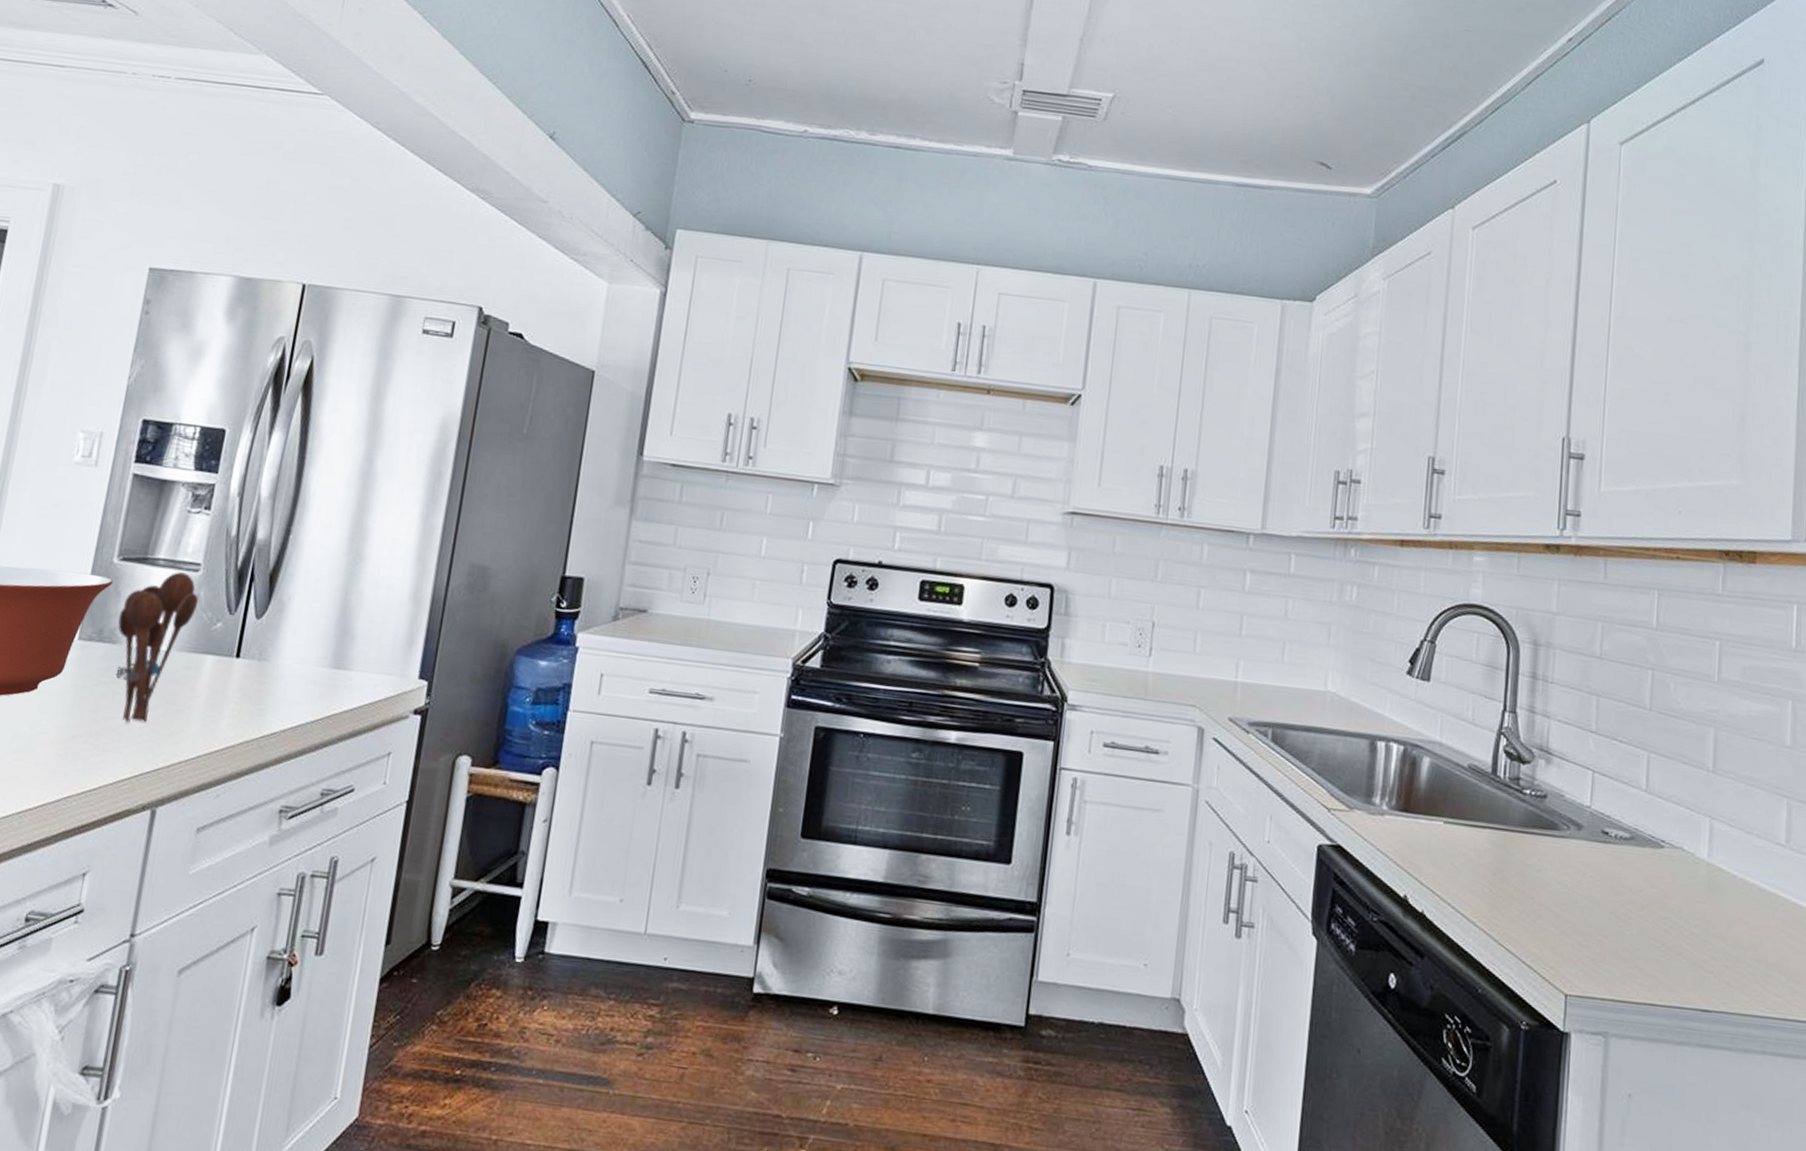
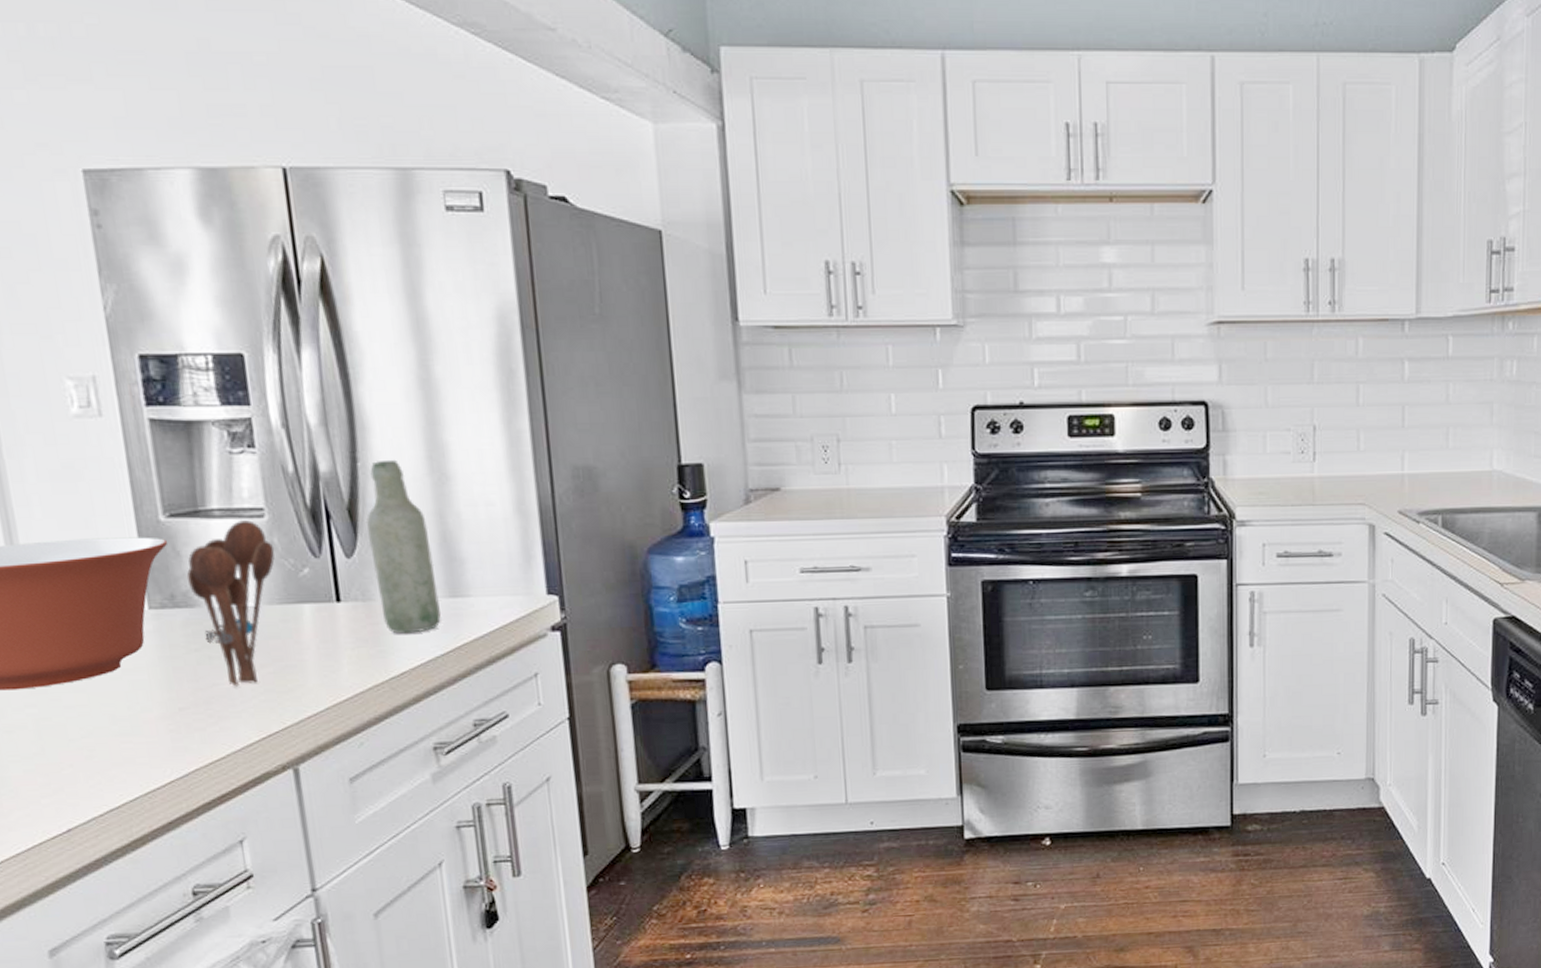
bottle: none [271,536,333,698] -> present [365,459,441,634]

